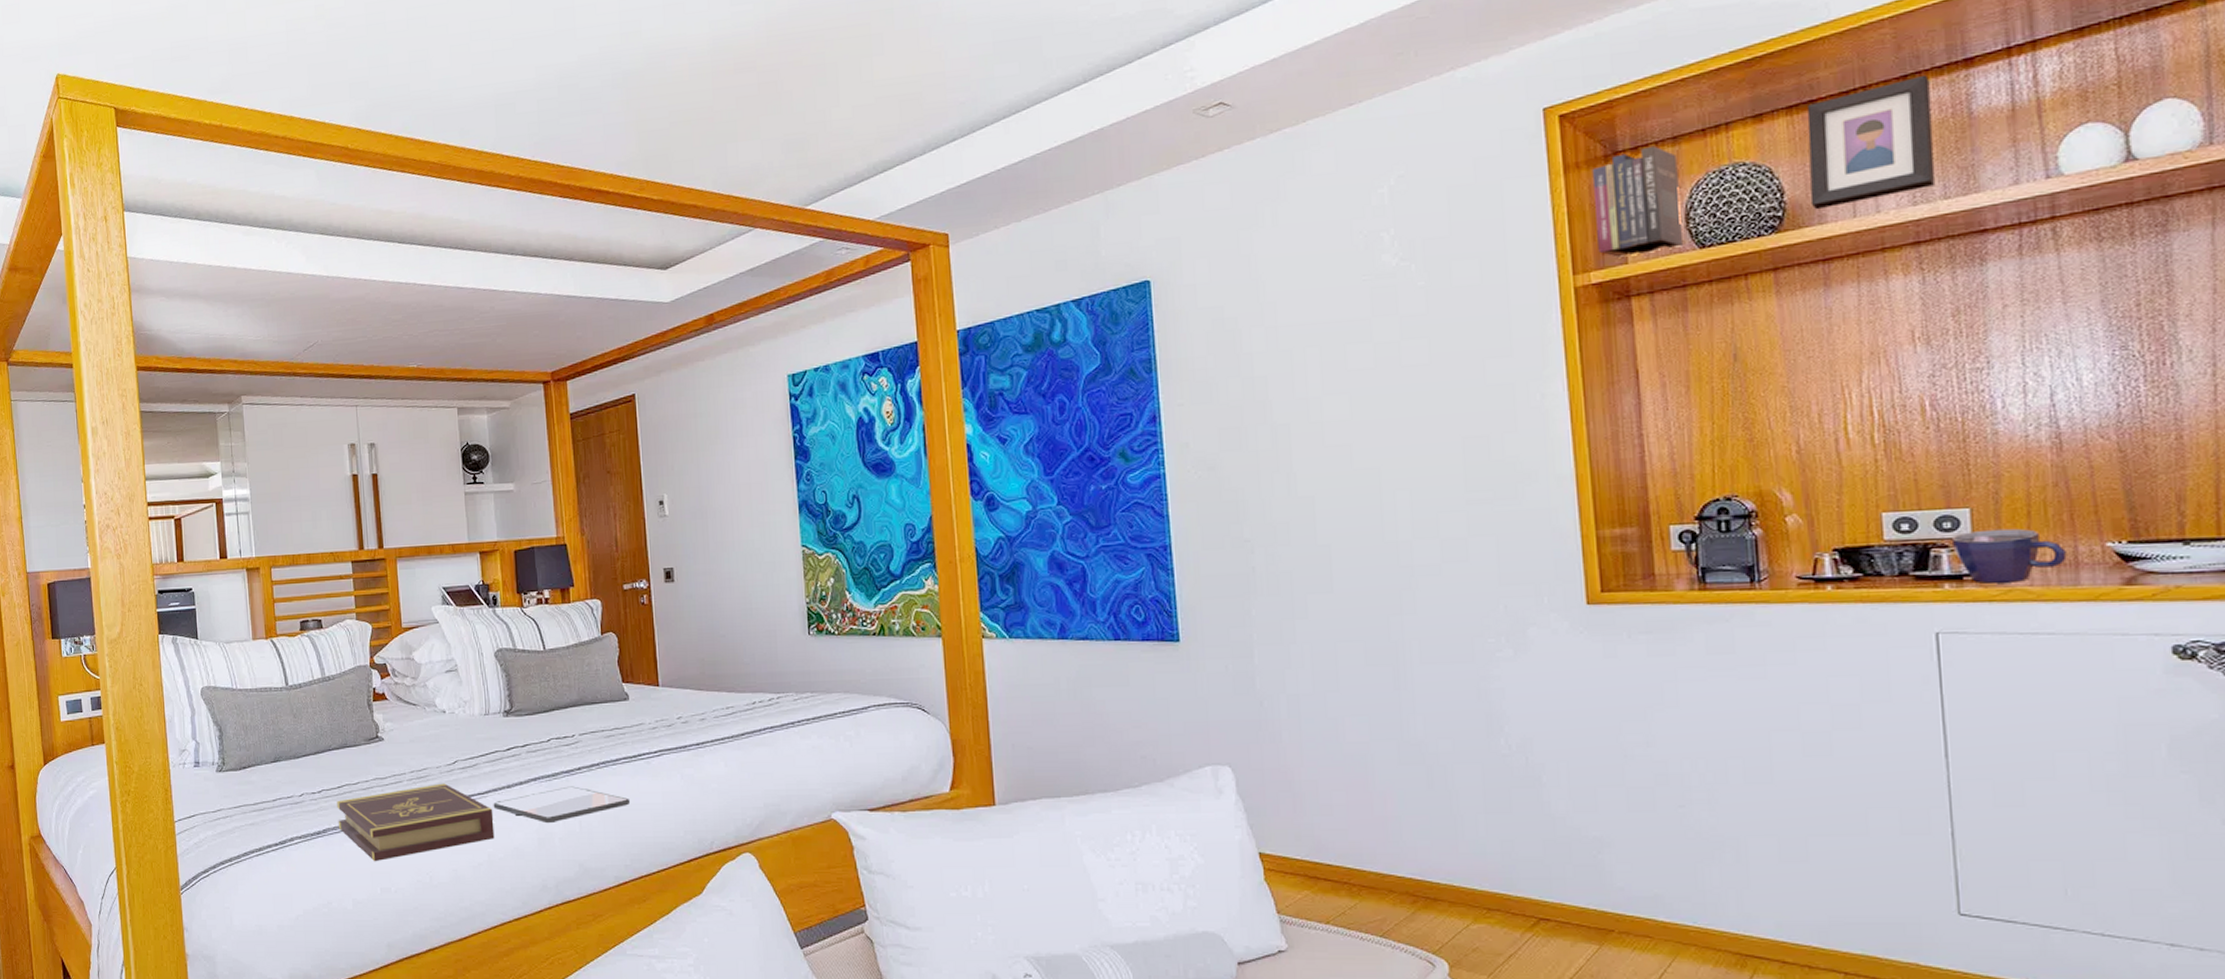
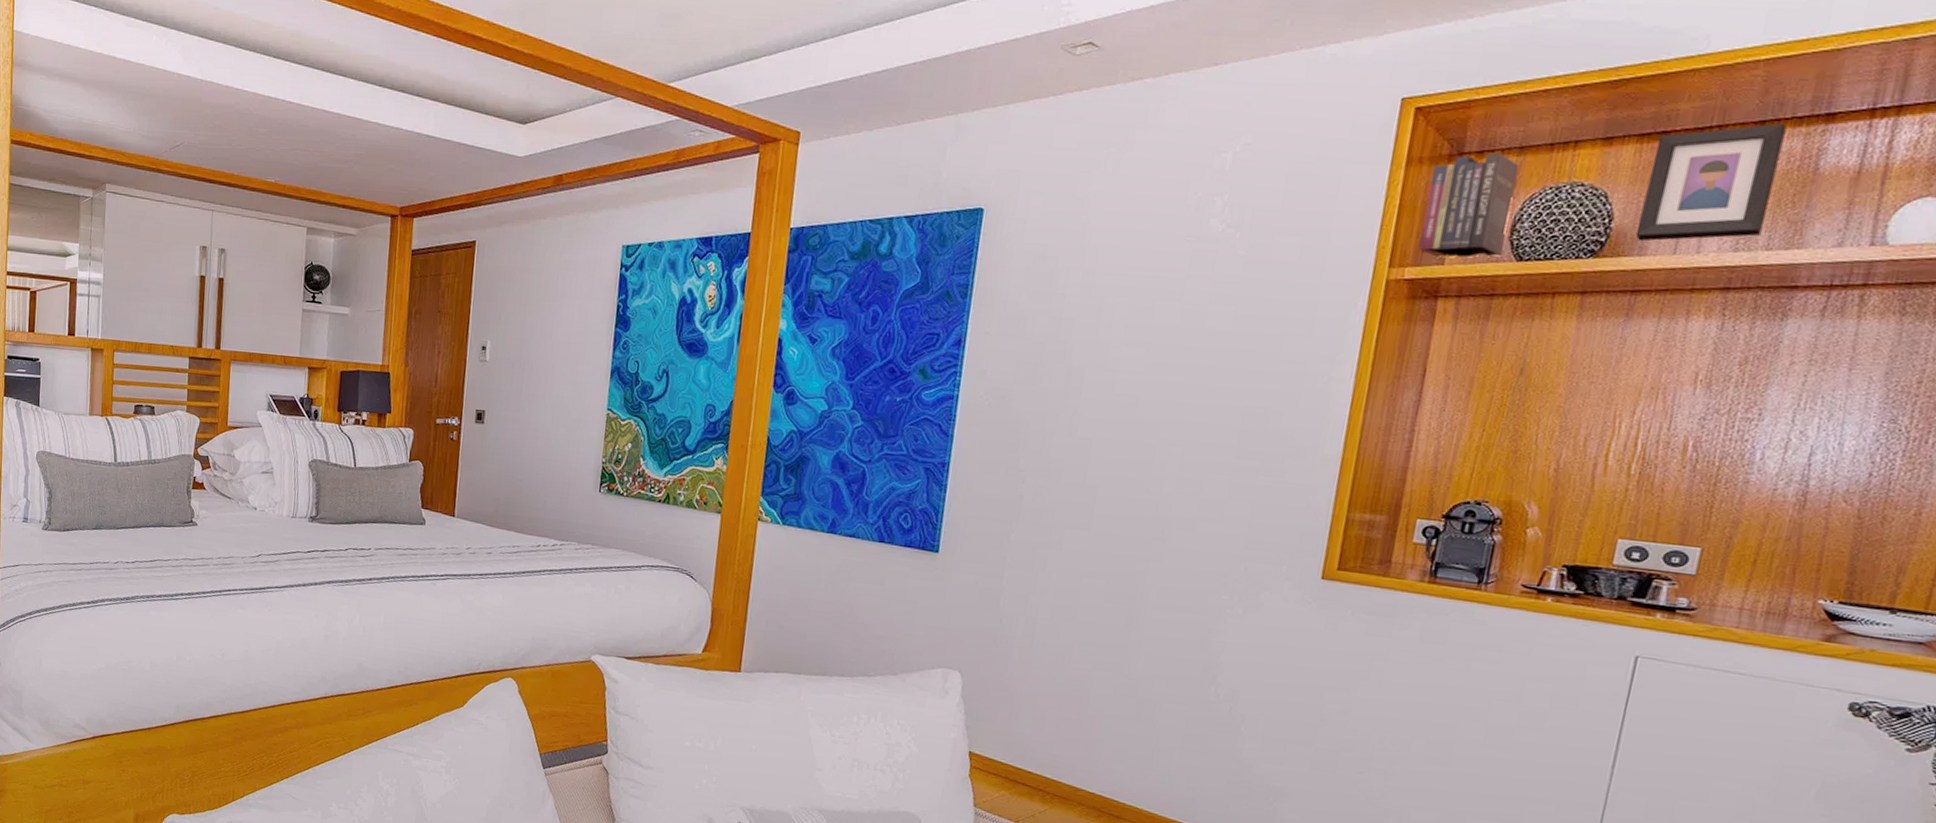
book: present [337,783,495,862] -> none [146,572,287,633]
tablet: present [493,786,631,824] -> none [287,593,412,624]
cup: present [1951,528,2067,584] -> none [1674,569,1780,623]

